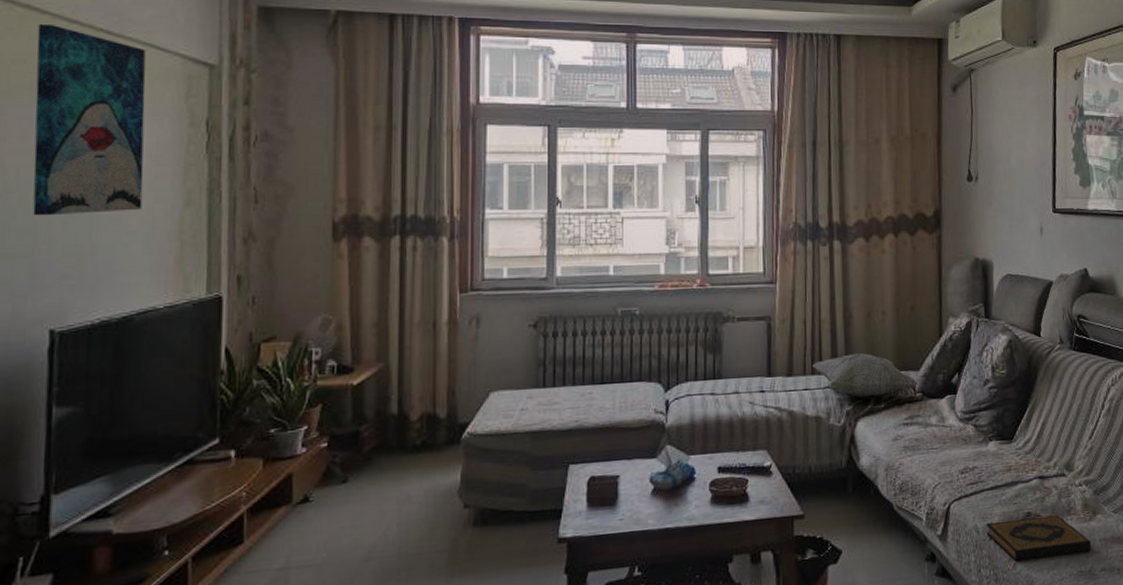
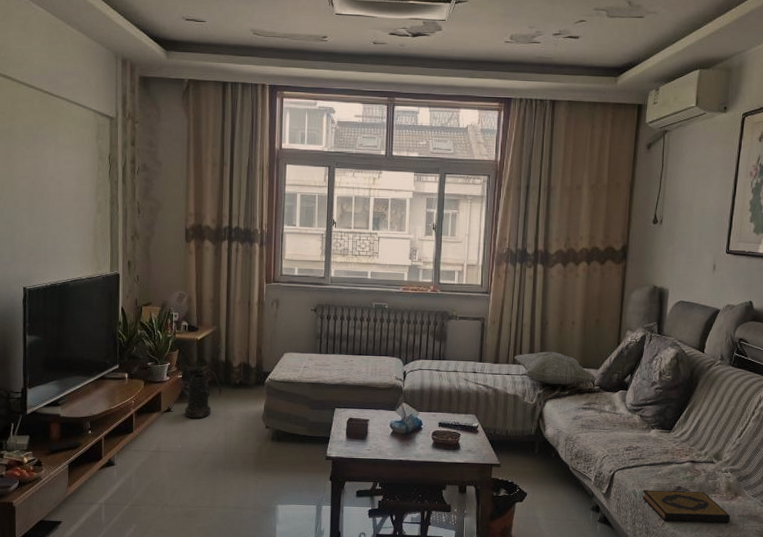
wall art: present [33,23,146,216] -> none [11,87,73,215]
watering can: none [329,426,393,509] -> present [183,366,222,419]

